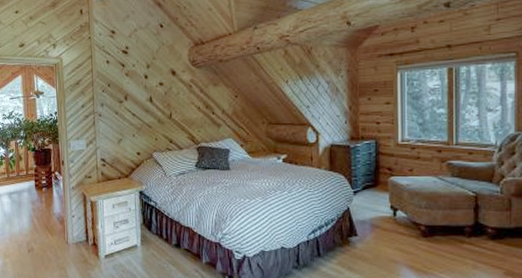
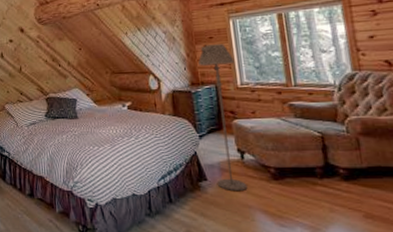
floor lamp: none [361,97,398,248] -> present [198,44,248,192]

